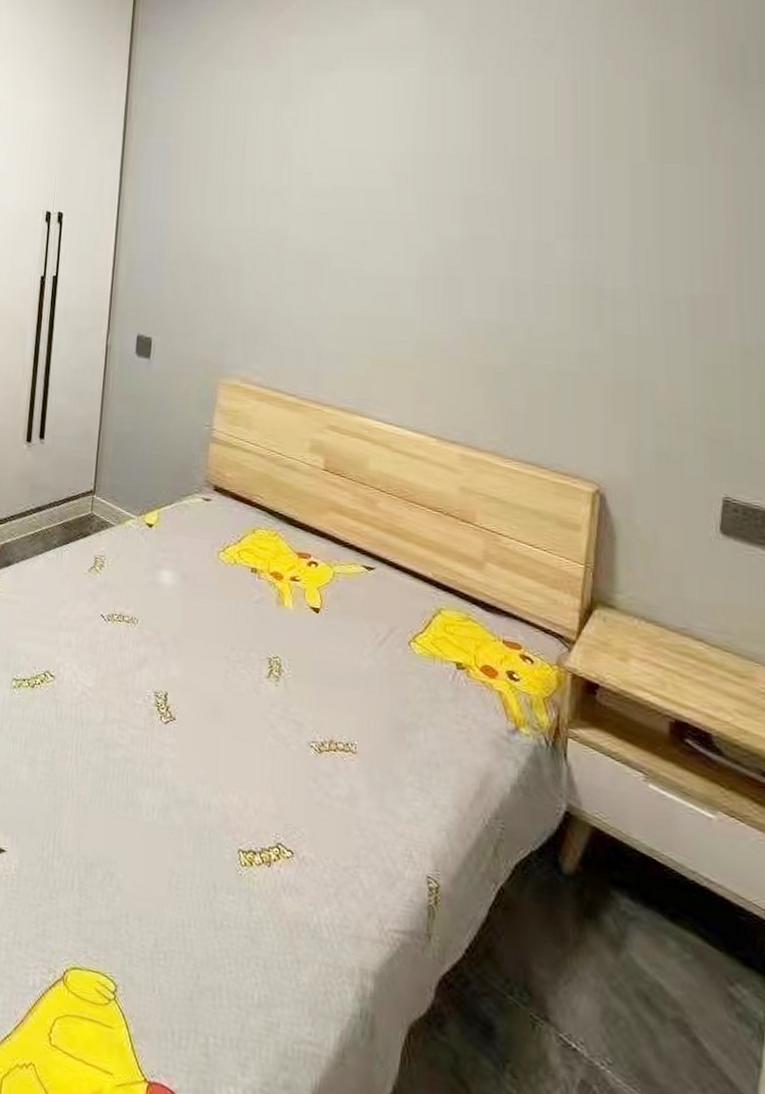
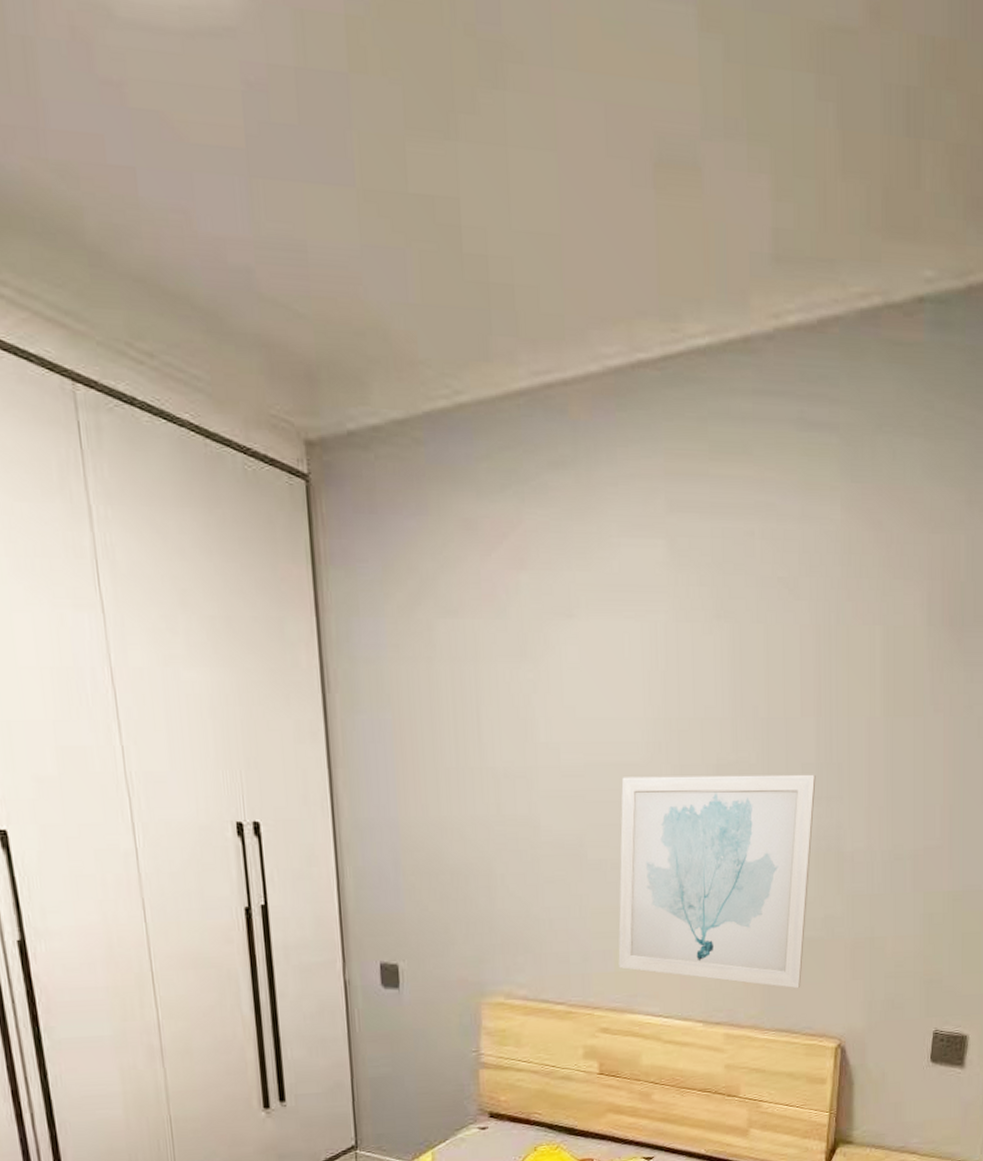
wall art: none [352,200,571,422] -> present [618,774,816,989]

